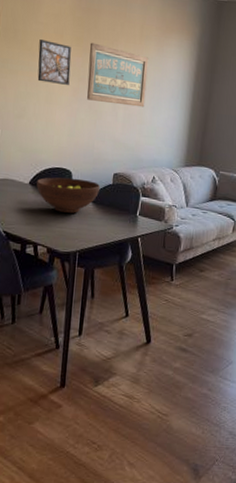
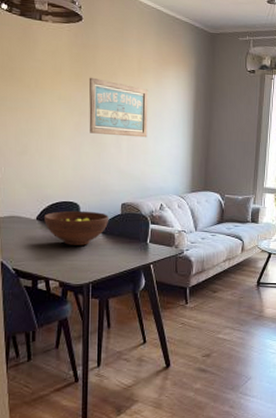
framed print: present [37,39,72,86] -> none [37,76,72,121]

